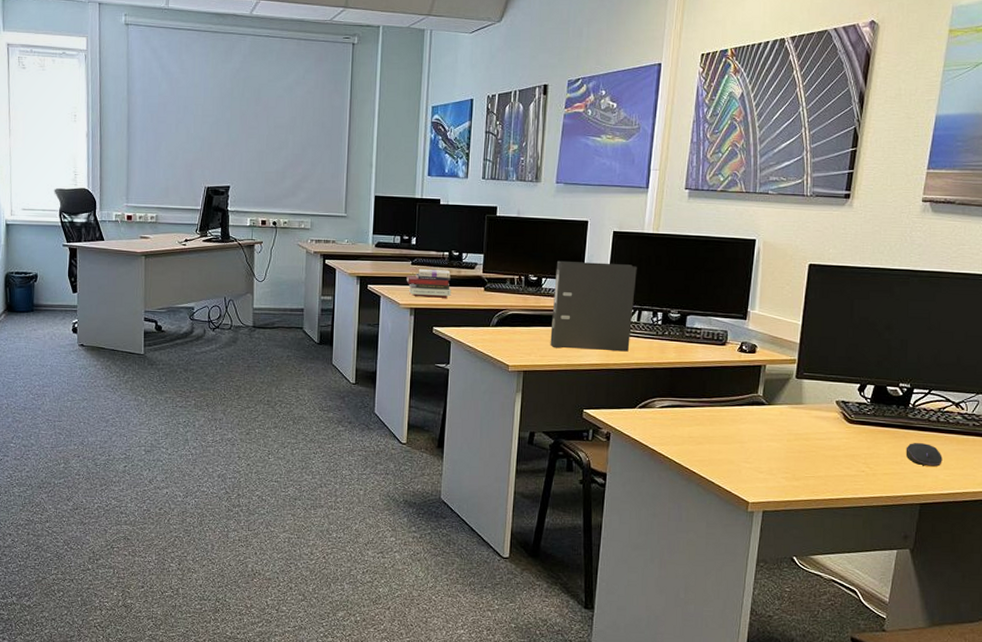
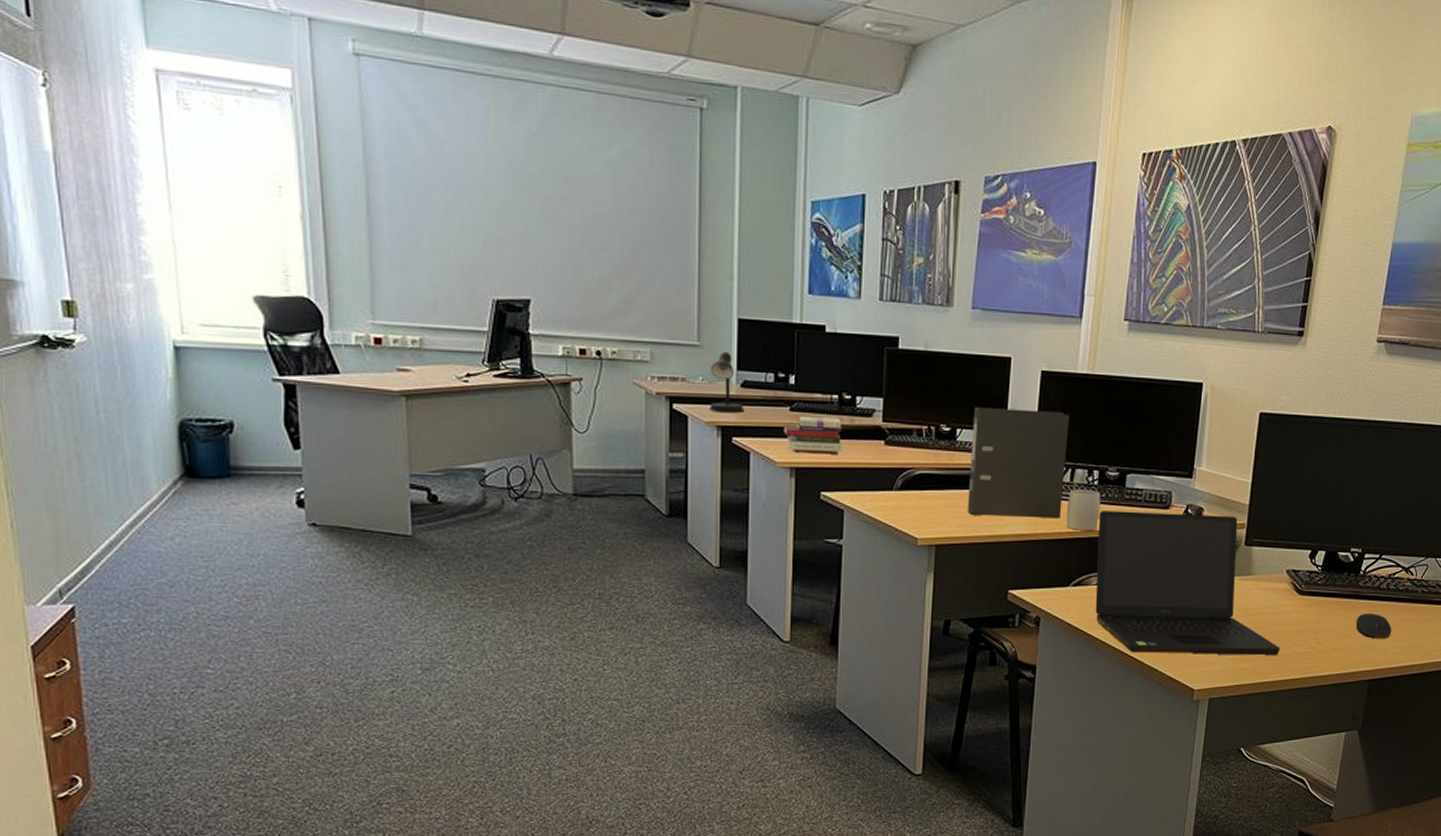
desk lamp: none [351,220,378,267] -> present [708,351,745,413]
mug: none [633,327,664,362] -> present [1066,489,1101,531]
laptop: none [658,346,831,476] -> present [1095,511,1280,655]

